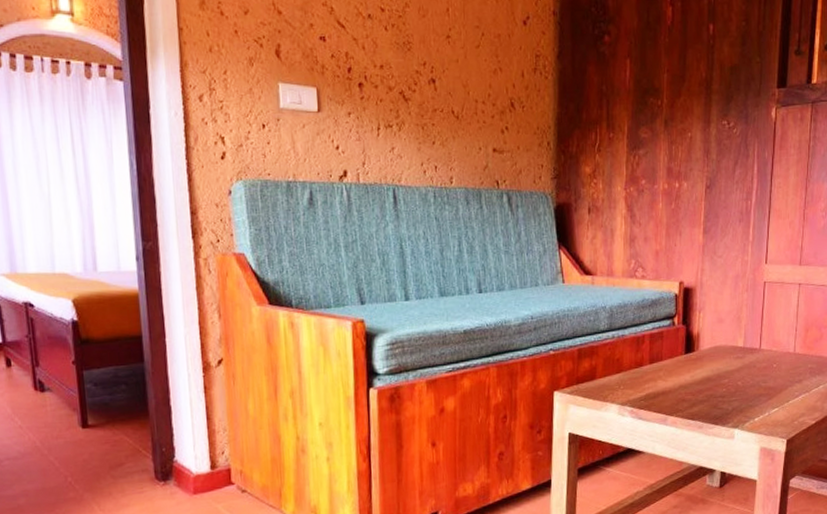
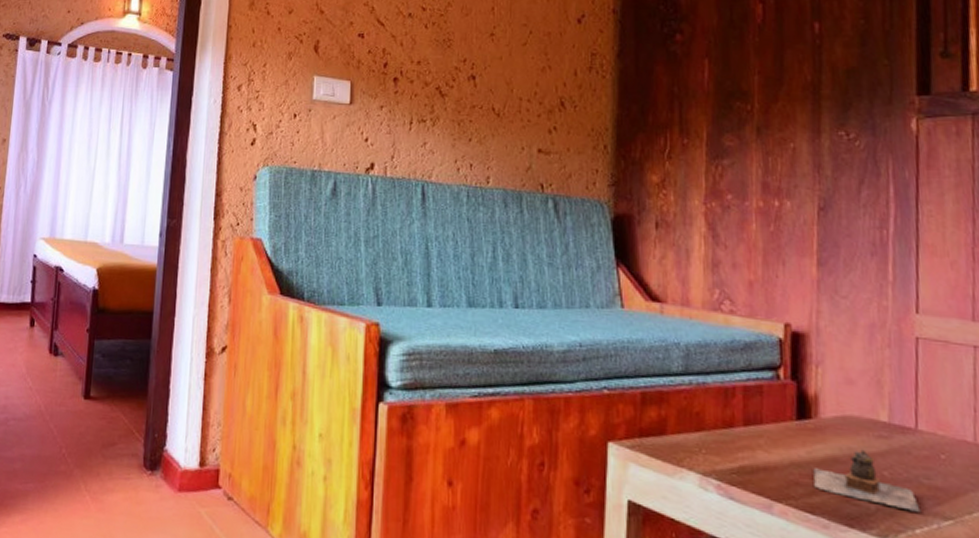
teapot: none [694,369,759,407] -> present [813,449,921,512]

